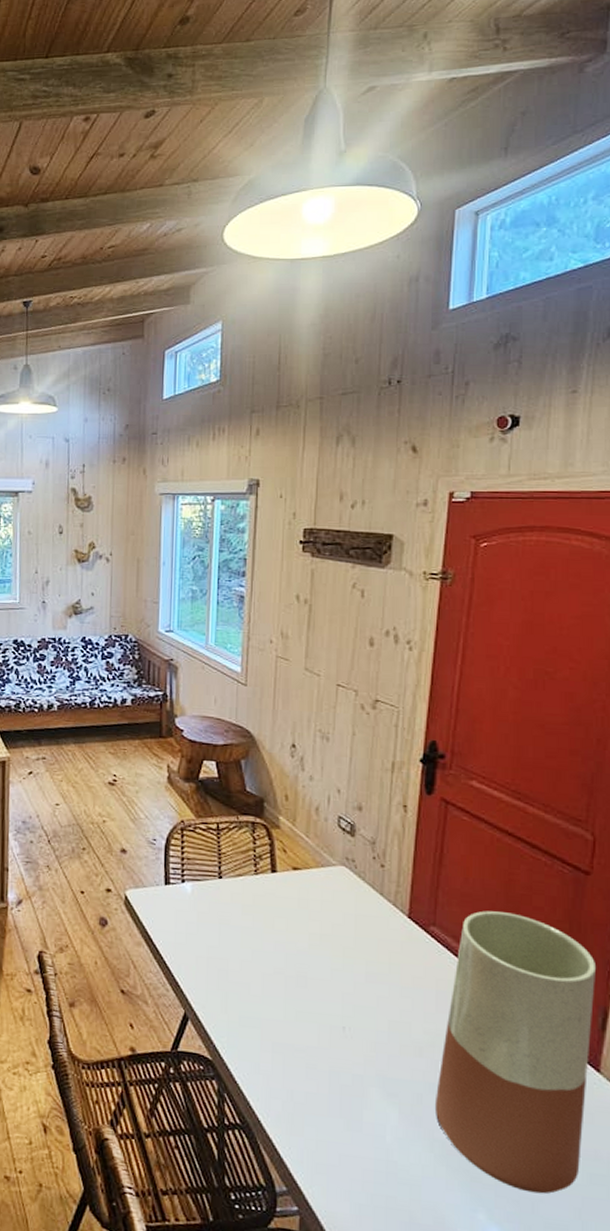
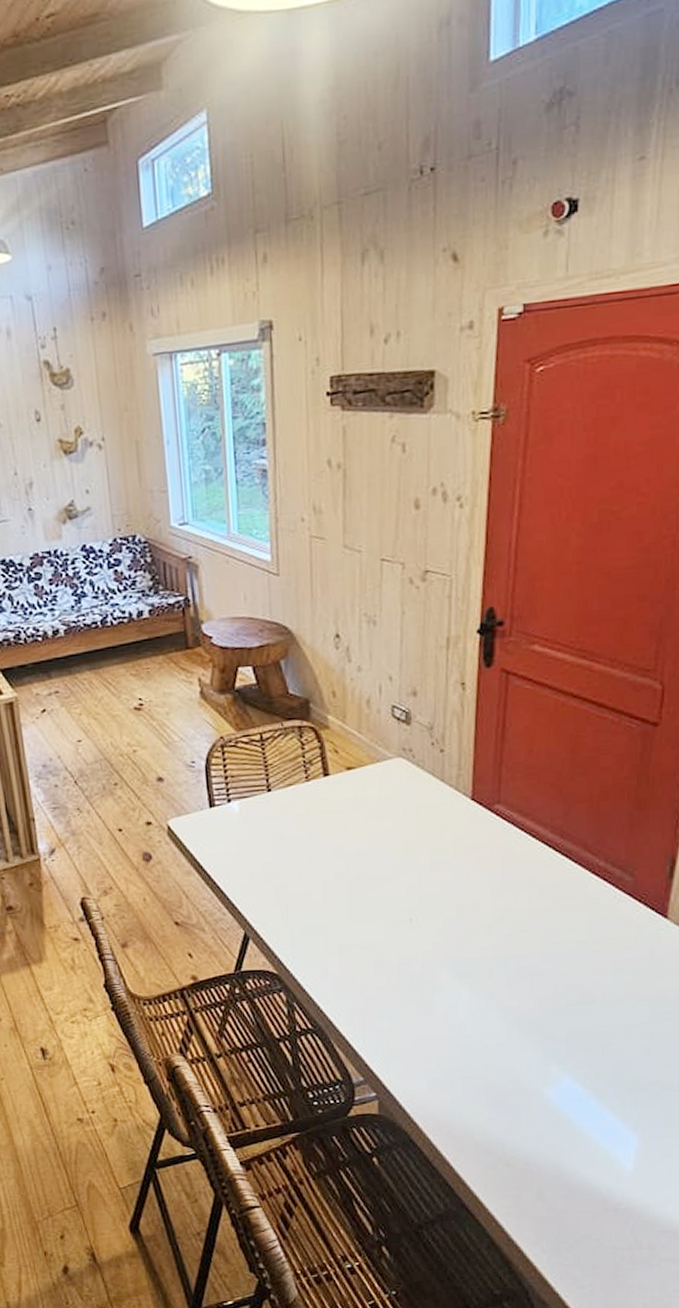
vase: present [434,910,597,1194] -> none [505,777,665,1039]

